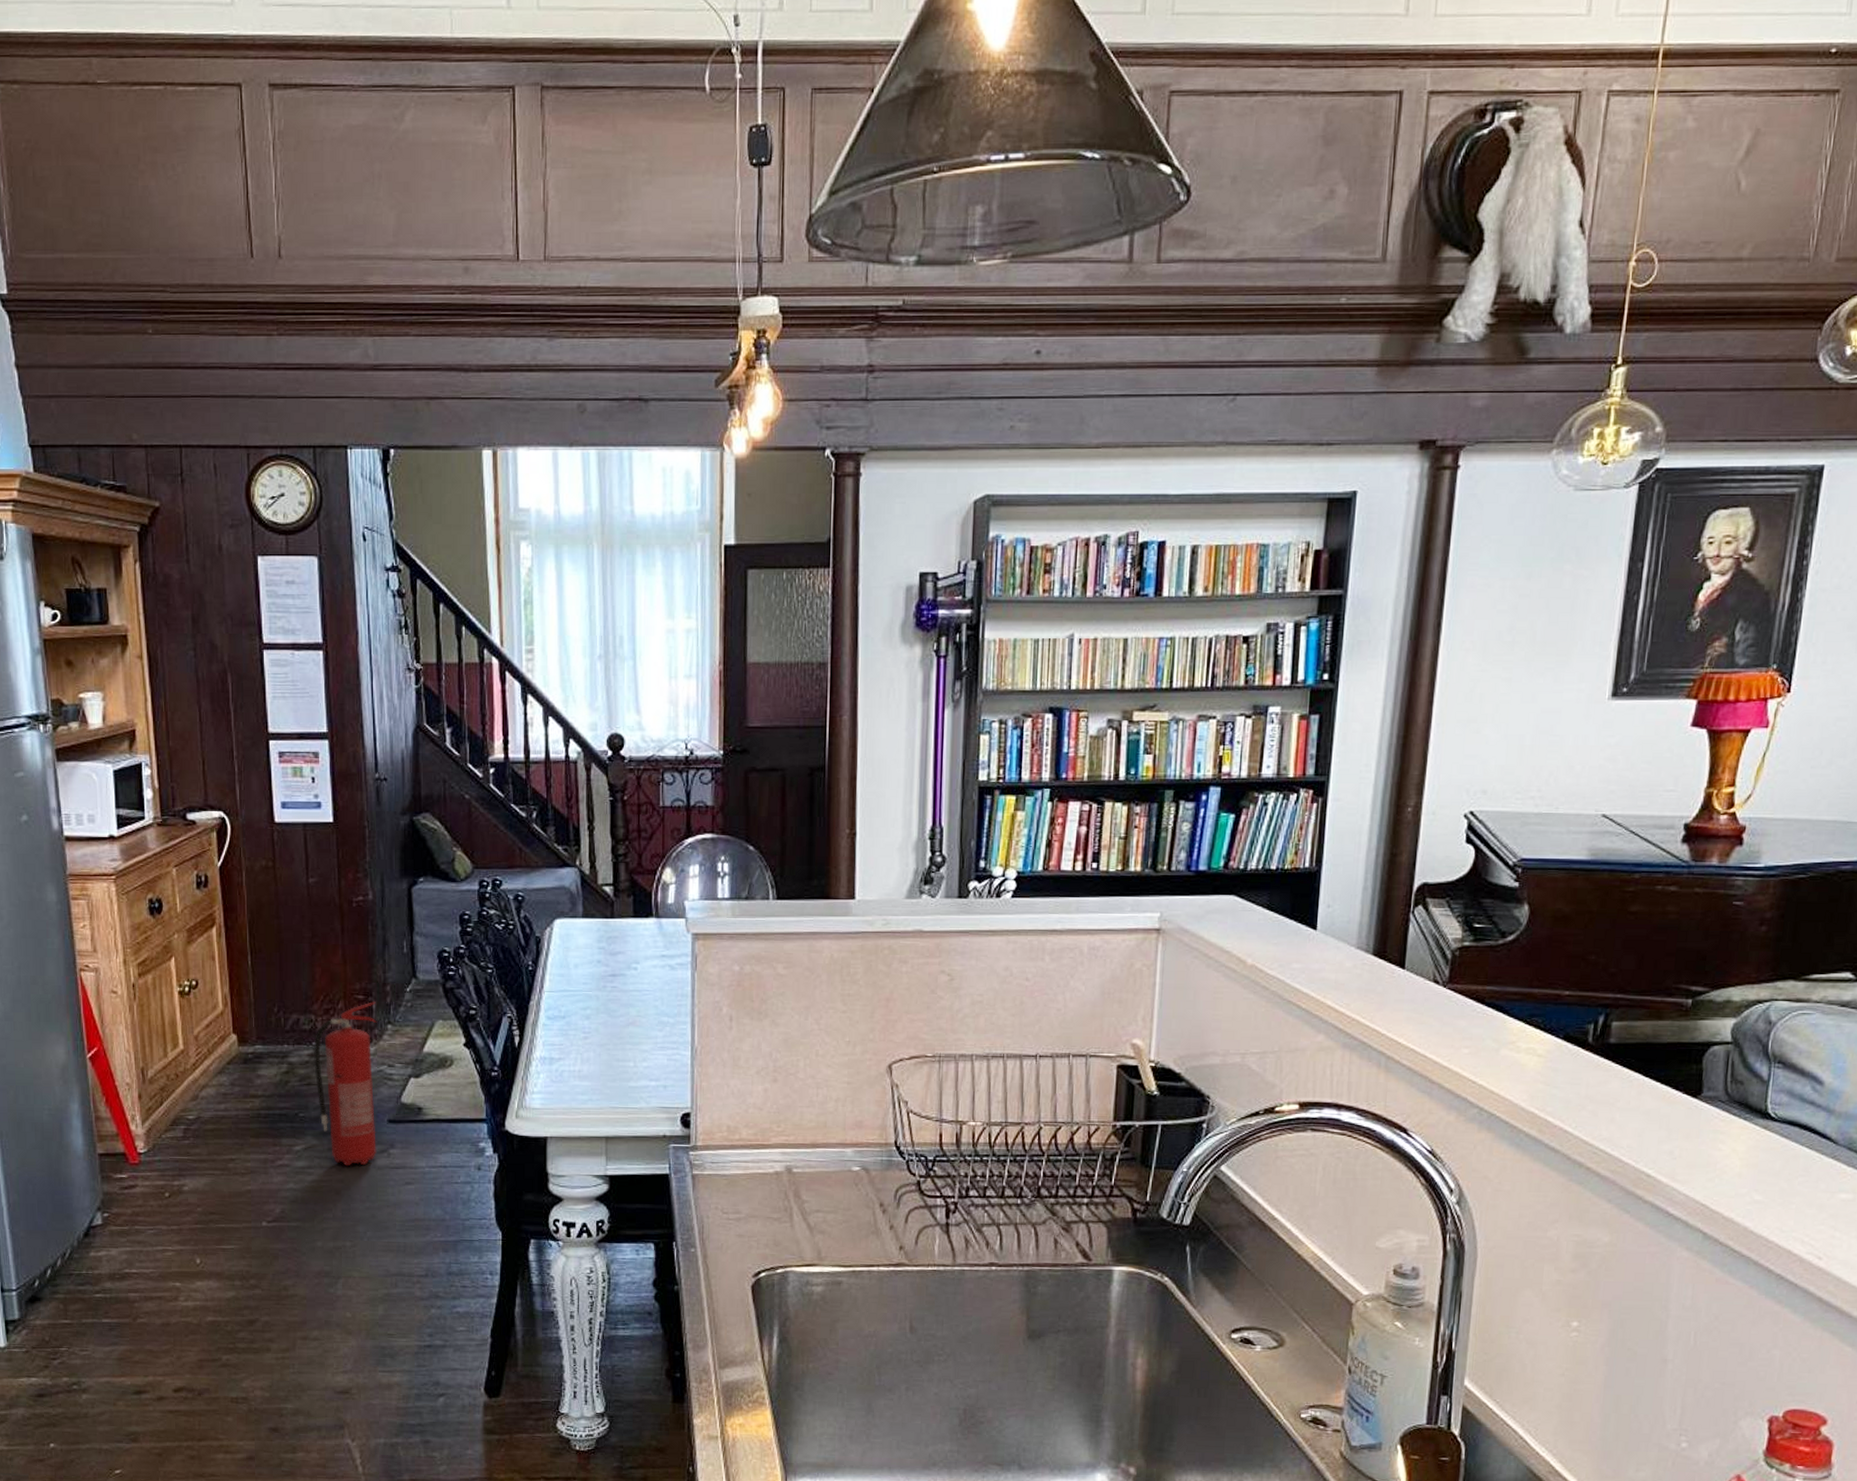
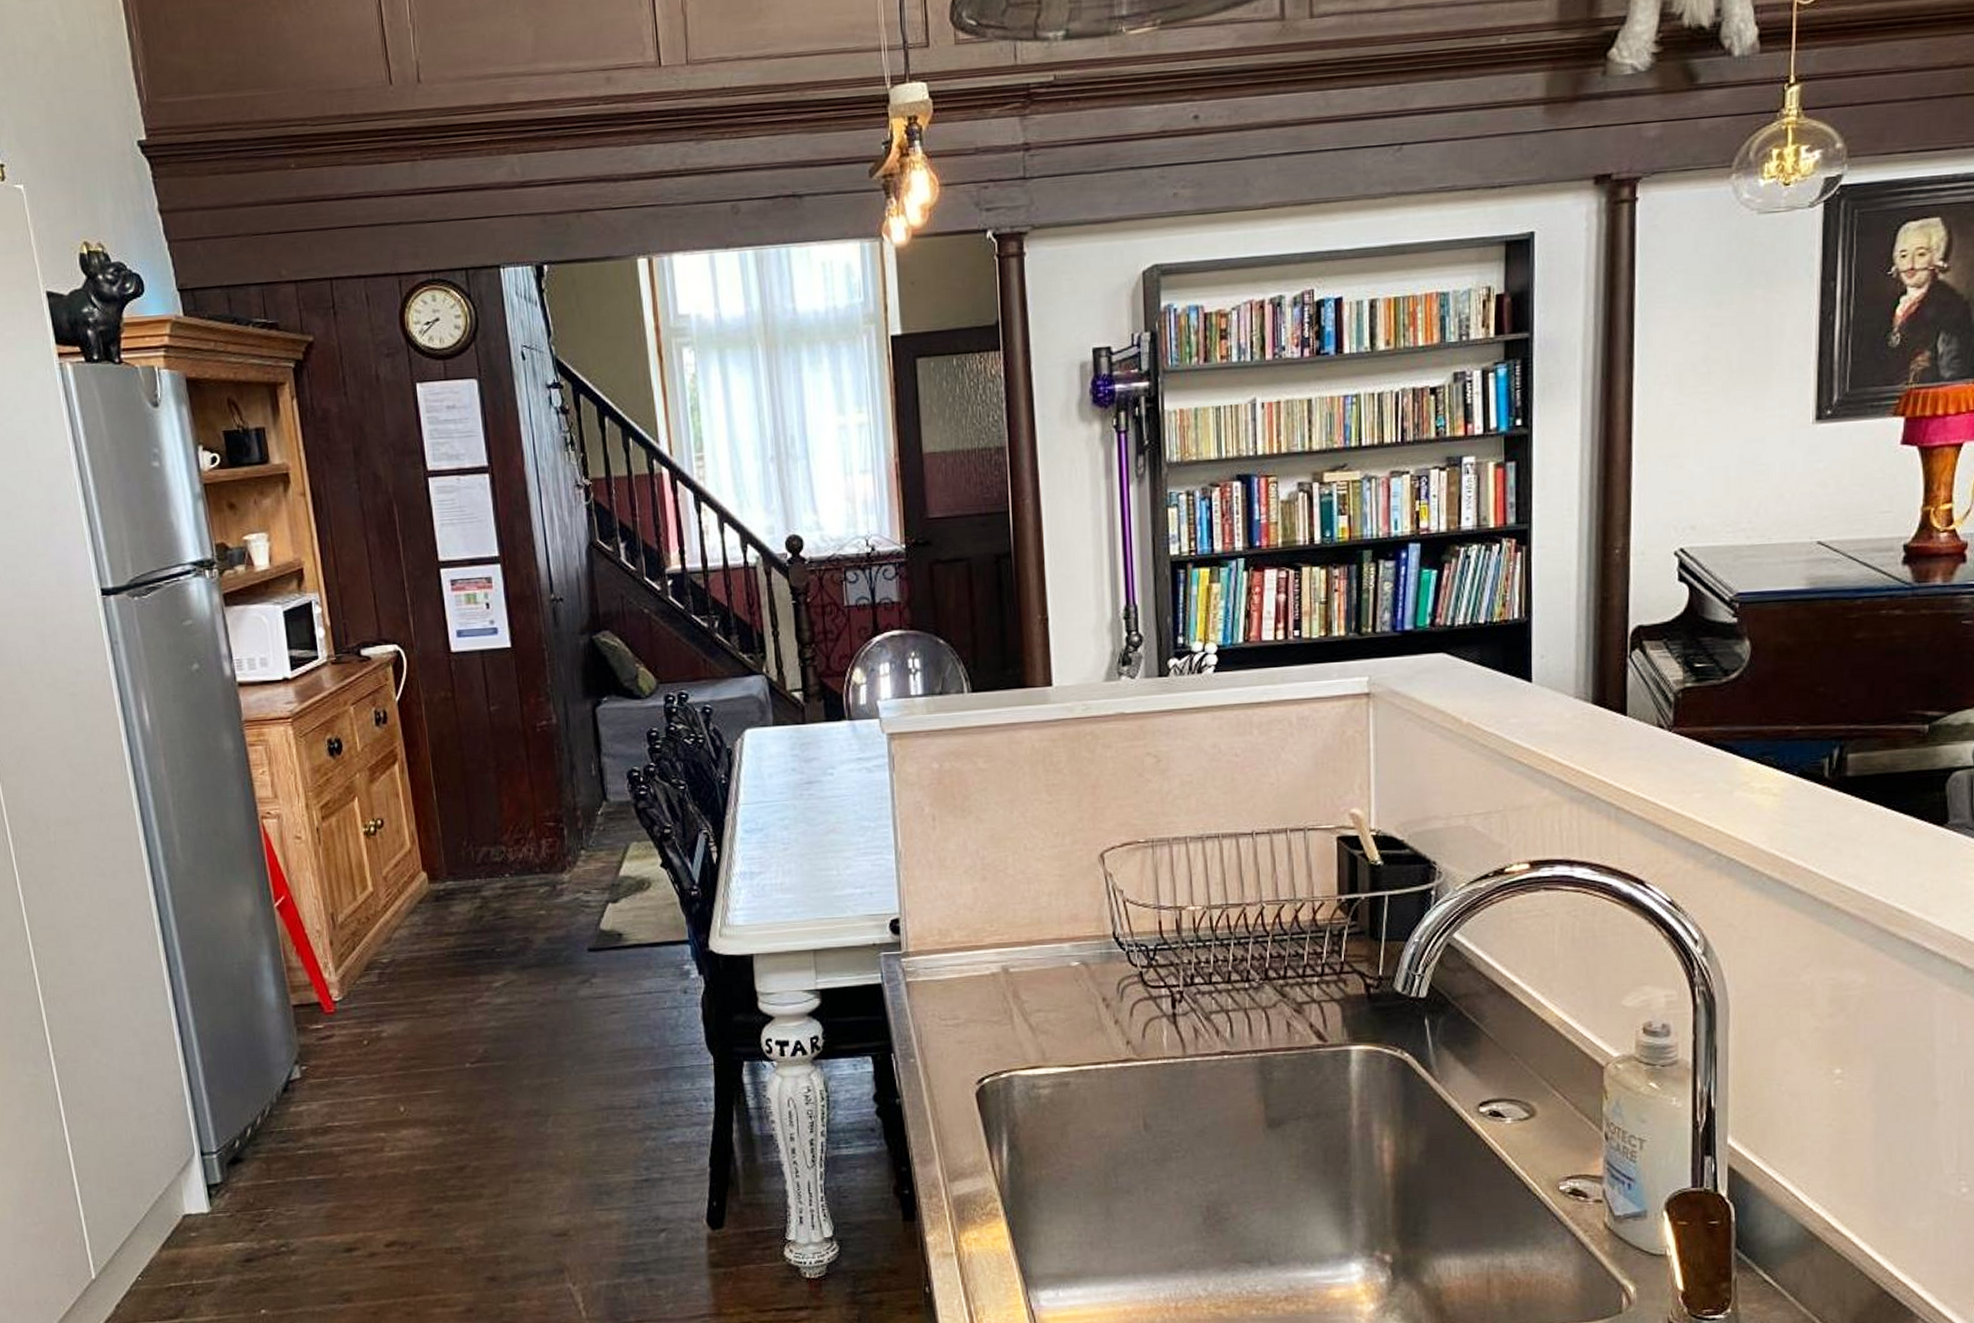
fire extinguisher: present [313,1000,377,1166] -> none [505,827,578,1000]

